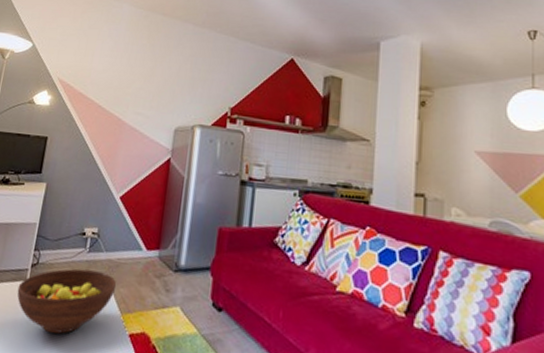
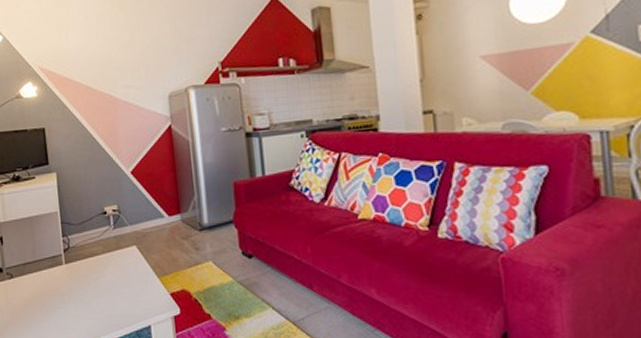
fruit bowl: present [17,268,117,334] -> none [56,244,148,306]

